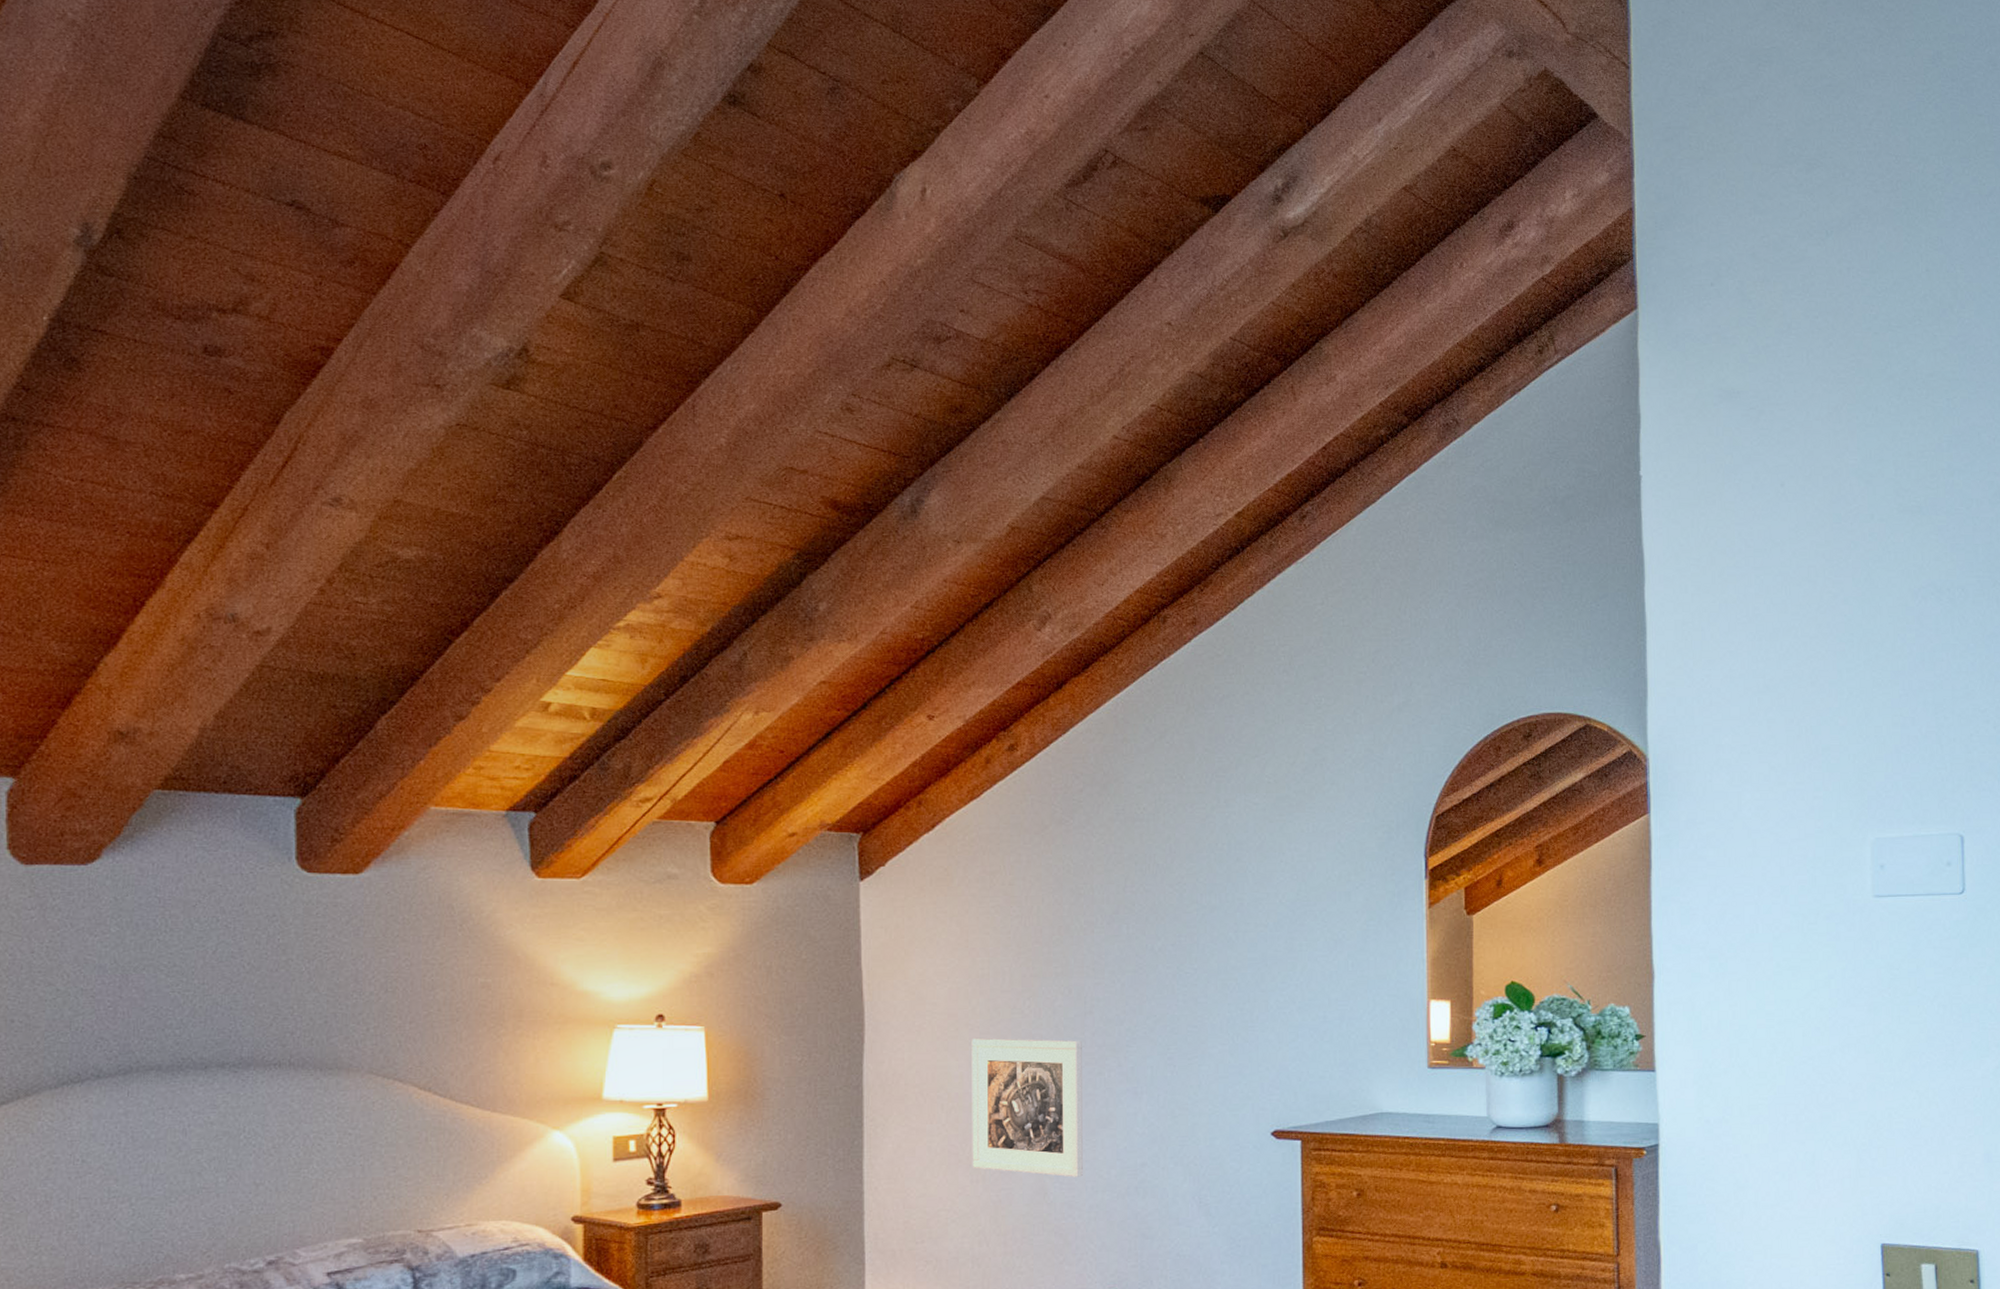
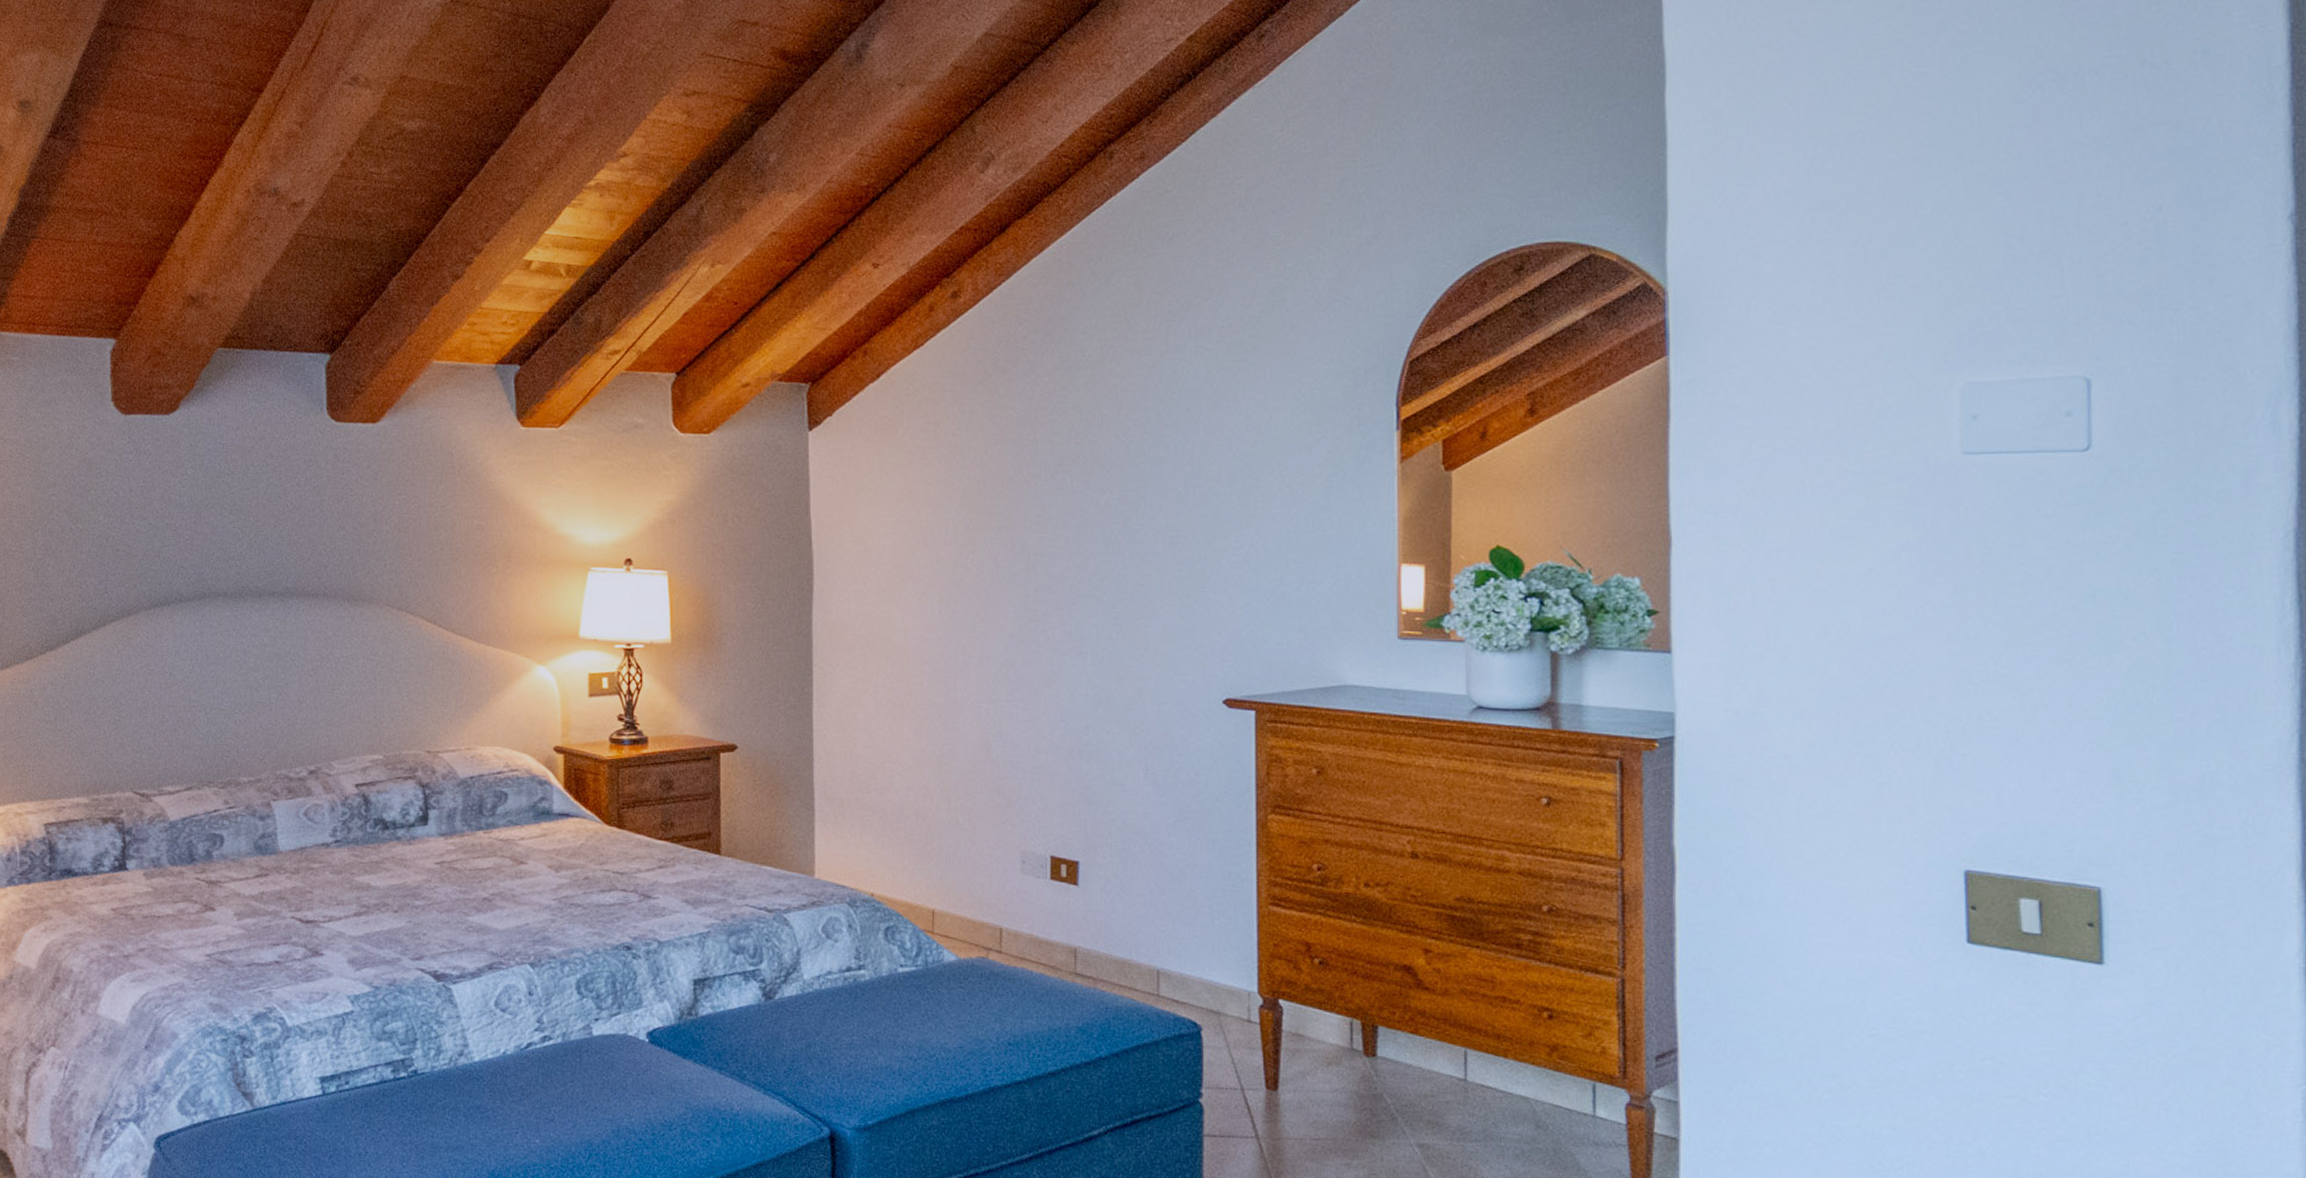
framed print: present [971,1037,1083,1177] -> none [916,590,1026,737]

